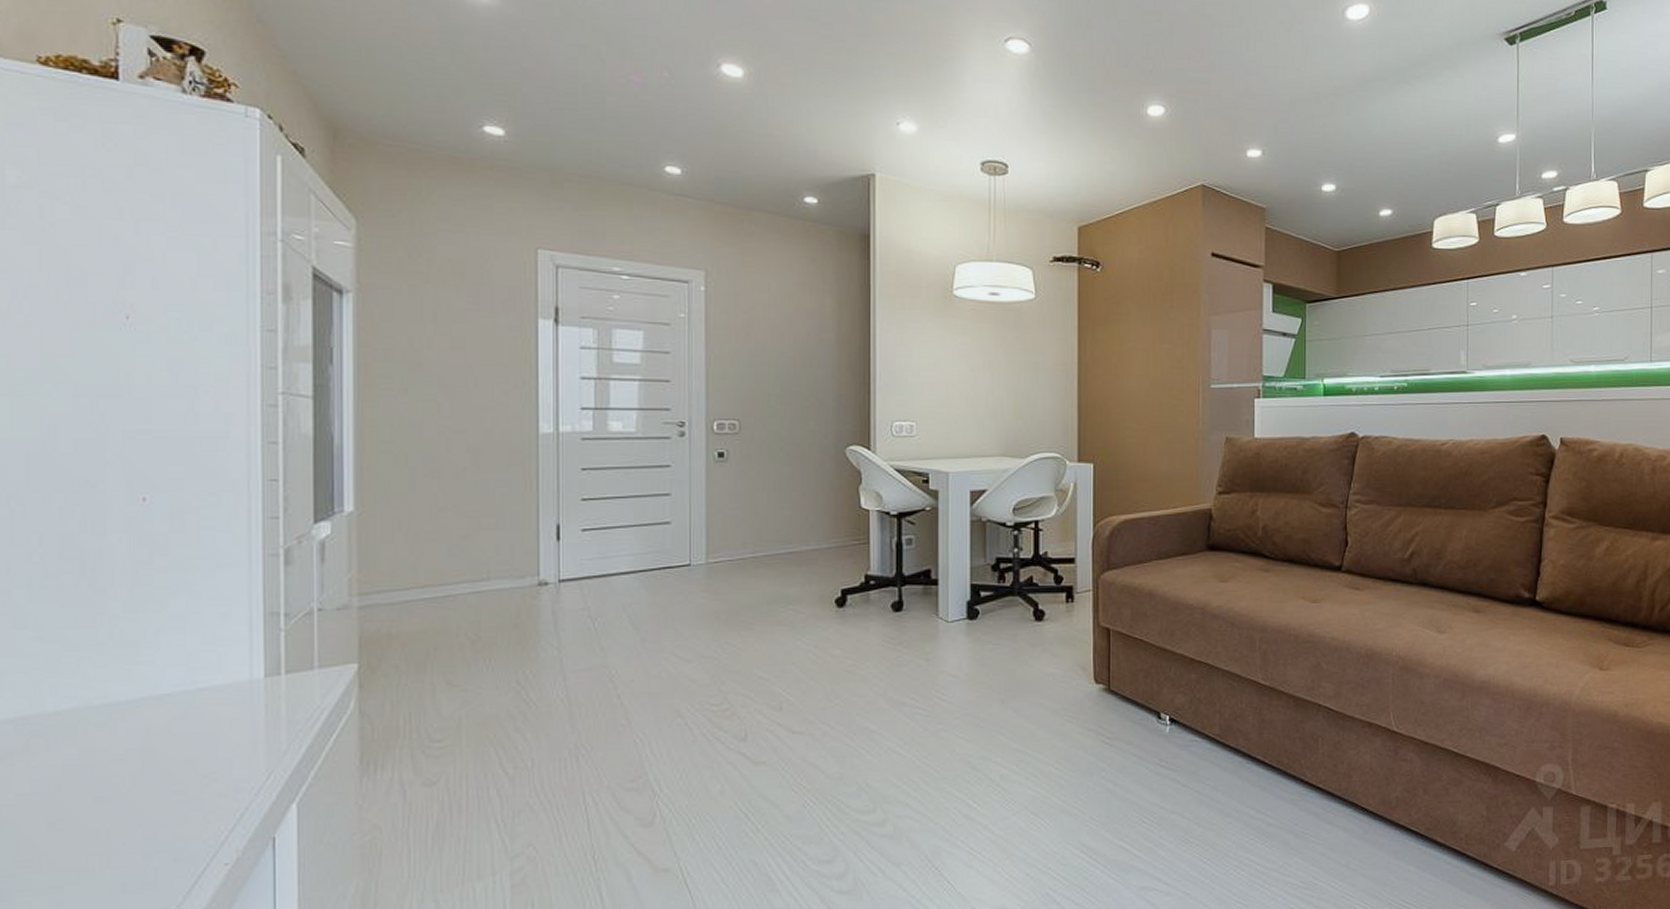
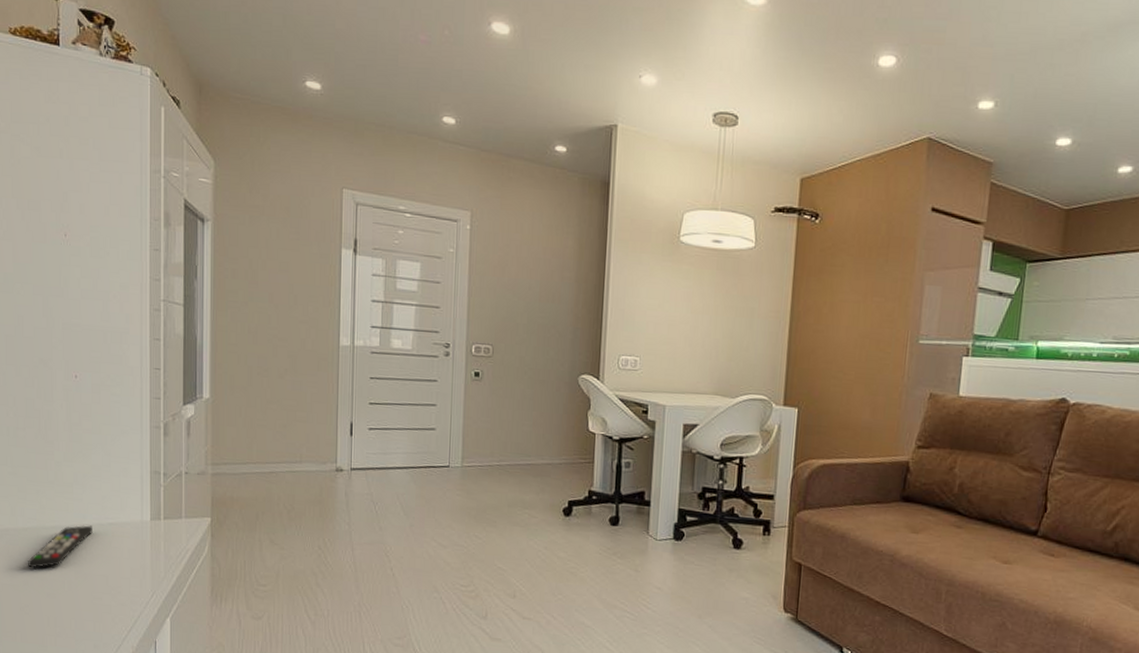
remote control: none [62,695,171,766] -> present [28,525,93,568]

